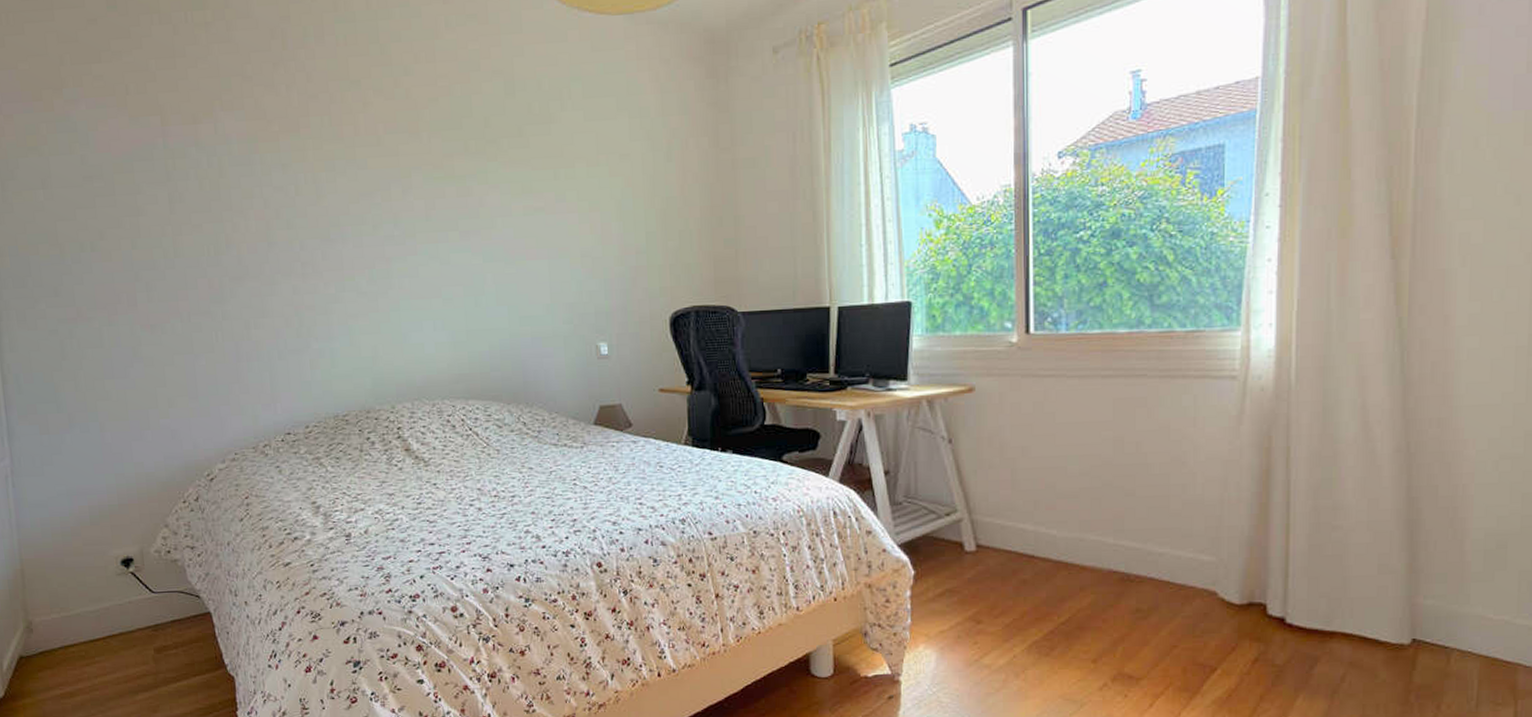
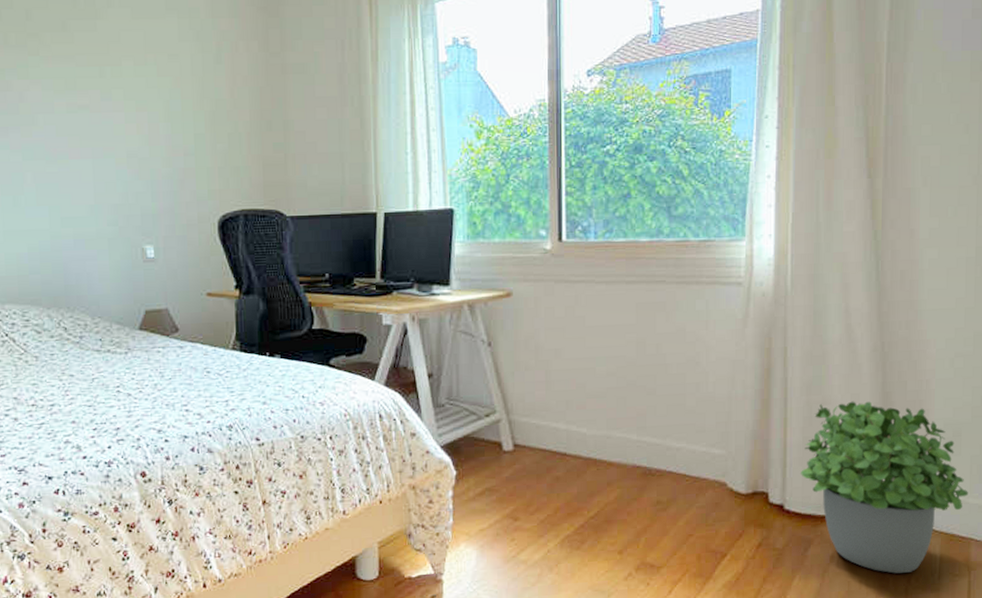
potted plant: none [1304,507,1515,699] -> present [800,401,968,574]

